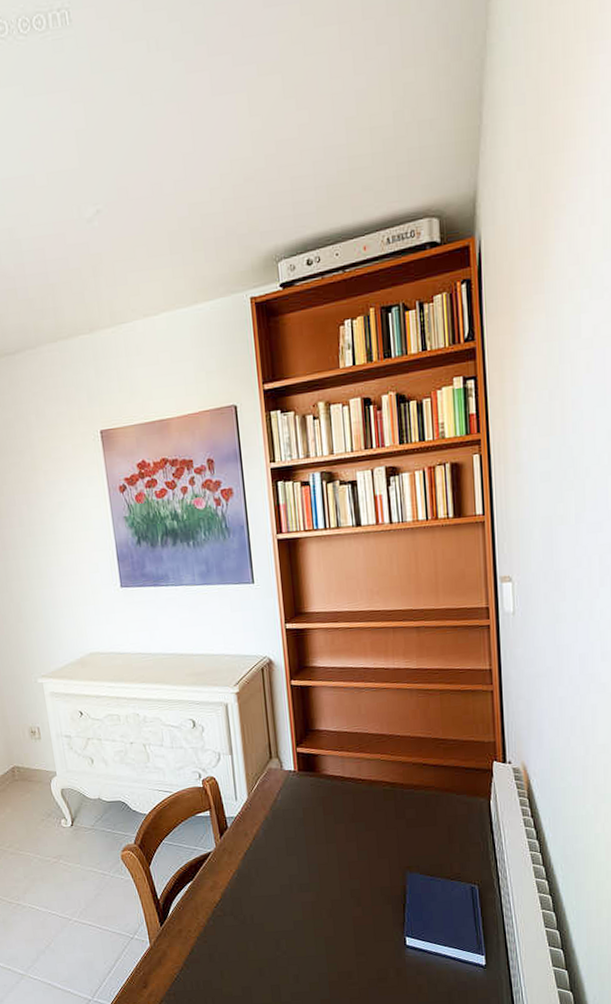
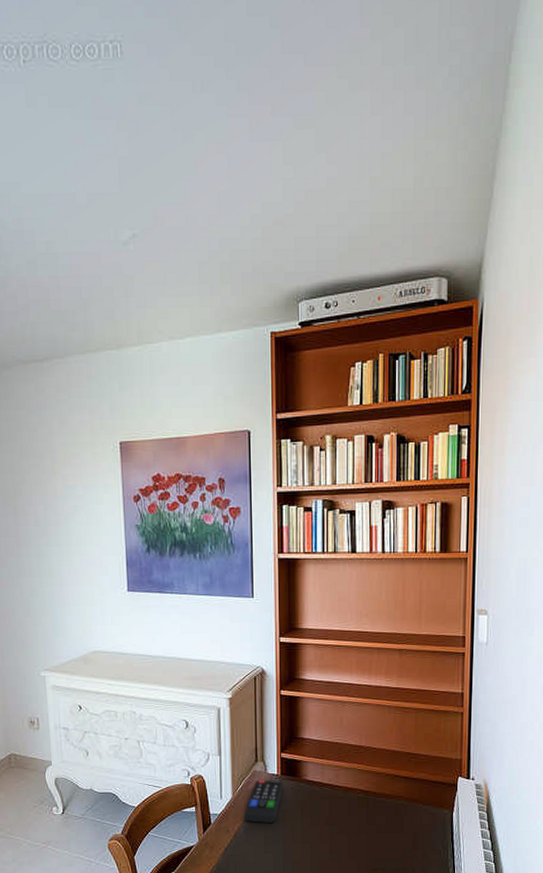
remote control: none [262,777,302,824] -> present [244,779,283,823]

